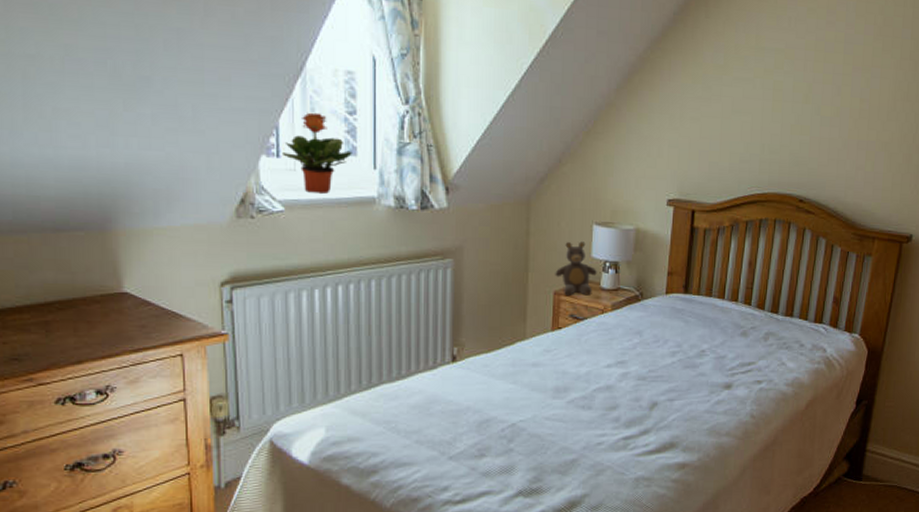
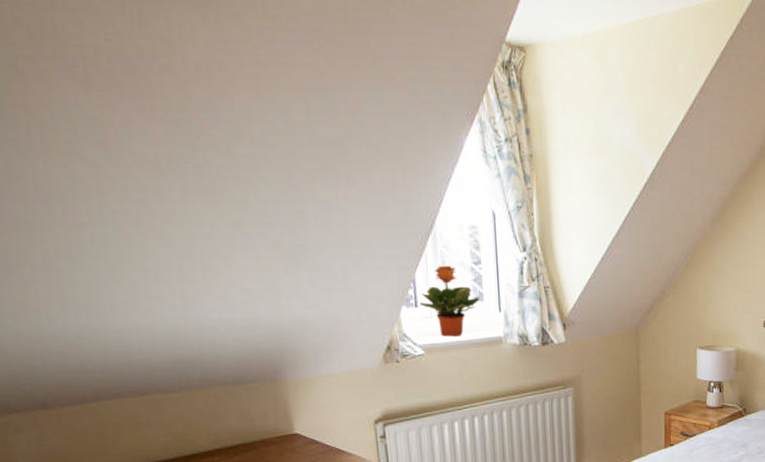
teddy bear: present [555,241,597,297] -> none [665,365,703,416]

